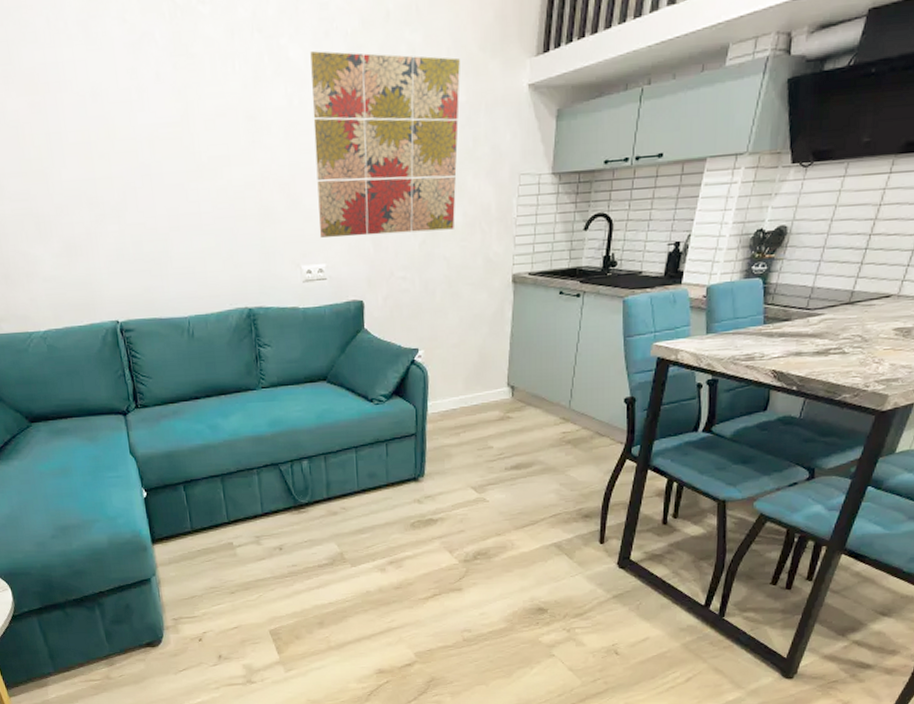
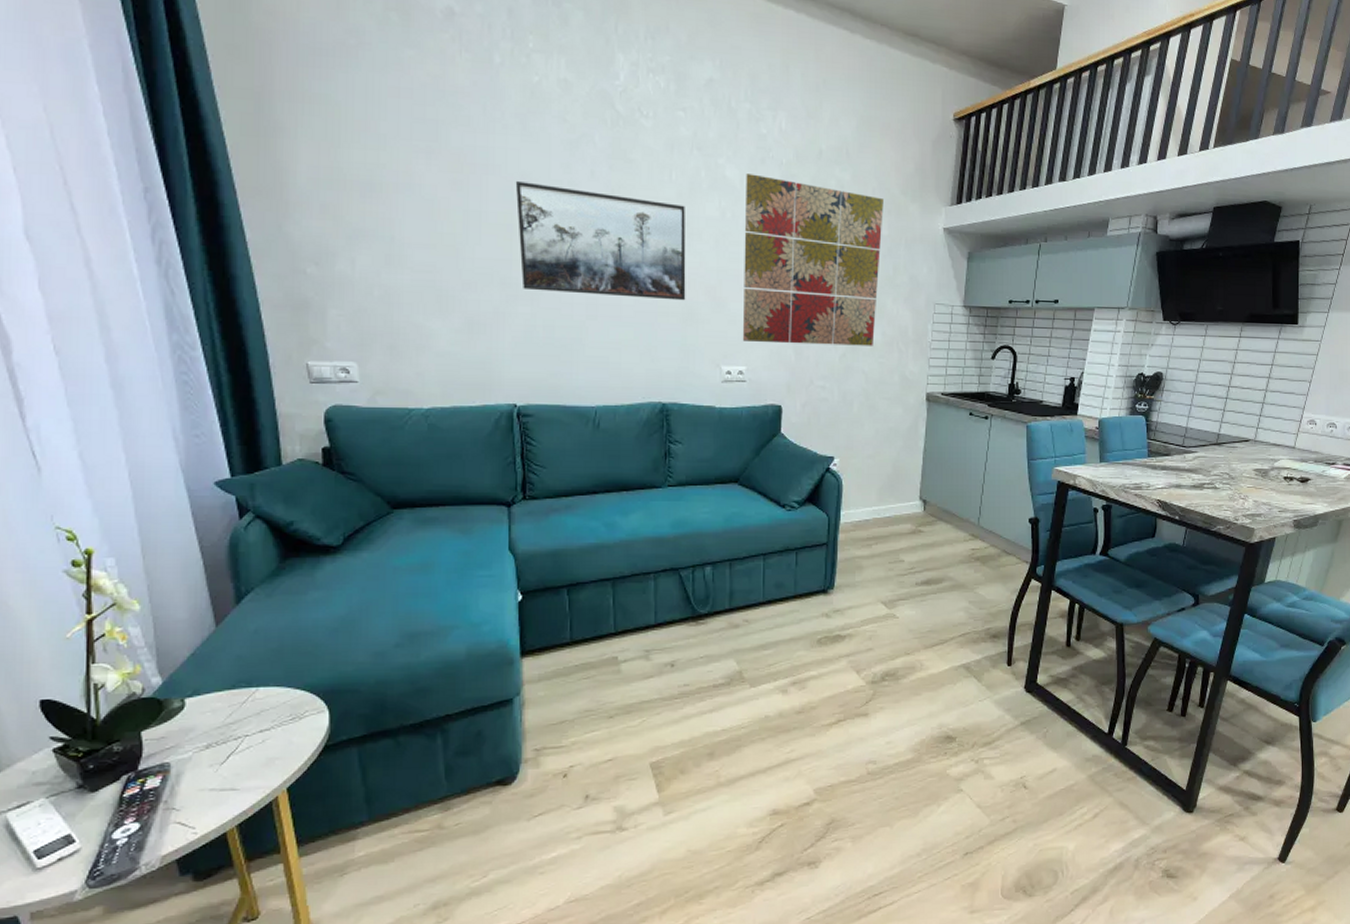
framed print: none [87,94,261,208] -> present [515,180,686,301]

